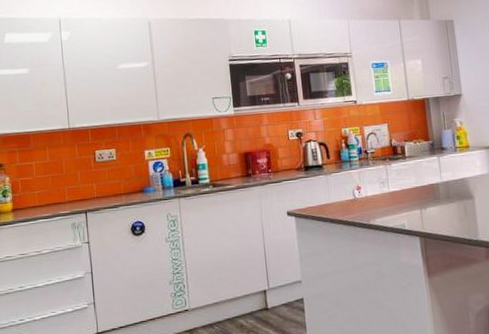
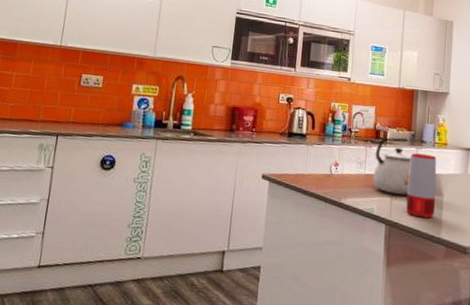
kettle: none [395,148,438,207] -> present [373,137,412,195]
speaker: none [433,160,468,224] -> present [406,153,437,218]

